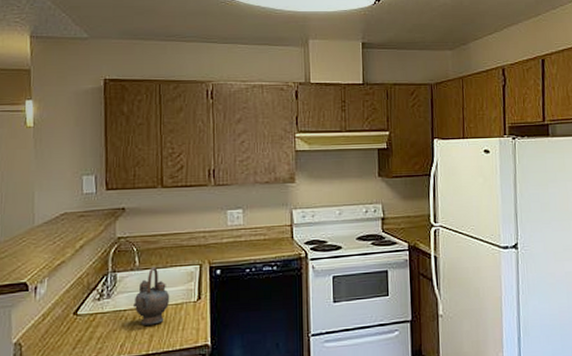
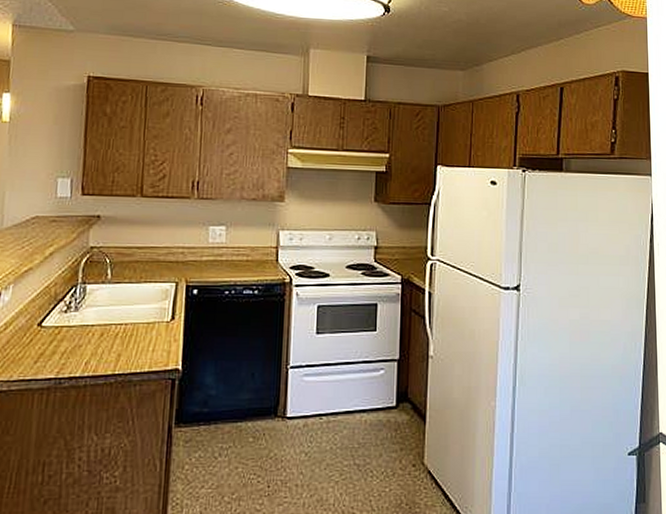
teapot: present [132,266,170,325] -> none [101,281,142,343]

